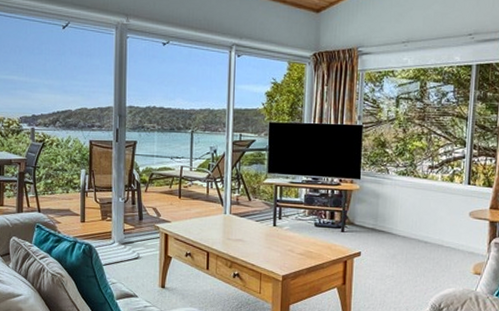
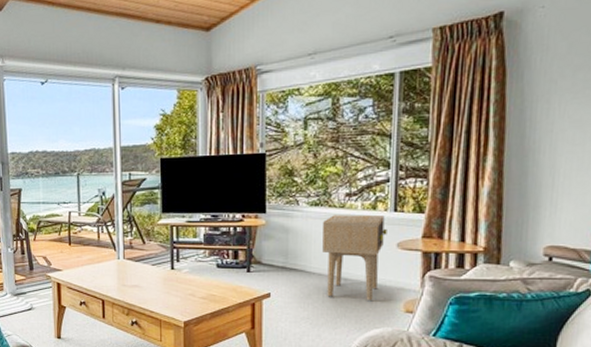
side table: none [407,184,462,262] -> present [322,214,387,300]

